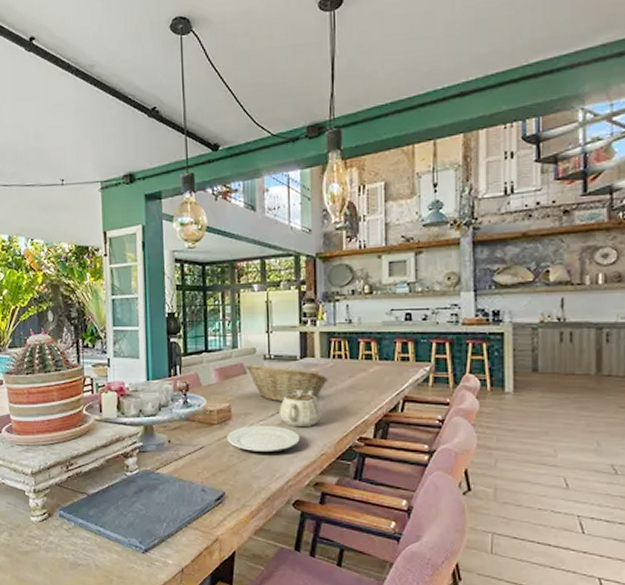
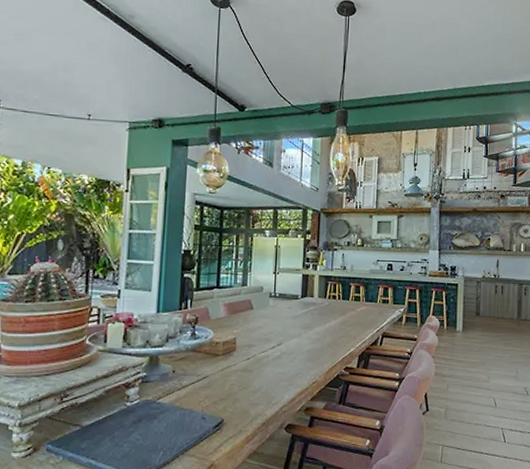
plate: present [227,425,300,453] -> none [230,356,296,381]
fruit basket: present [244,364,329,402] -> none [252,301,324,336]
teapot: present [279,389,323,428] -> none [279,325,317,359]

